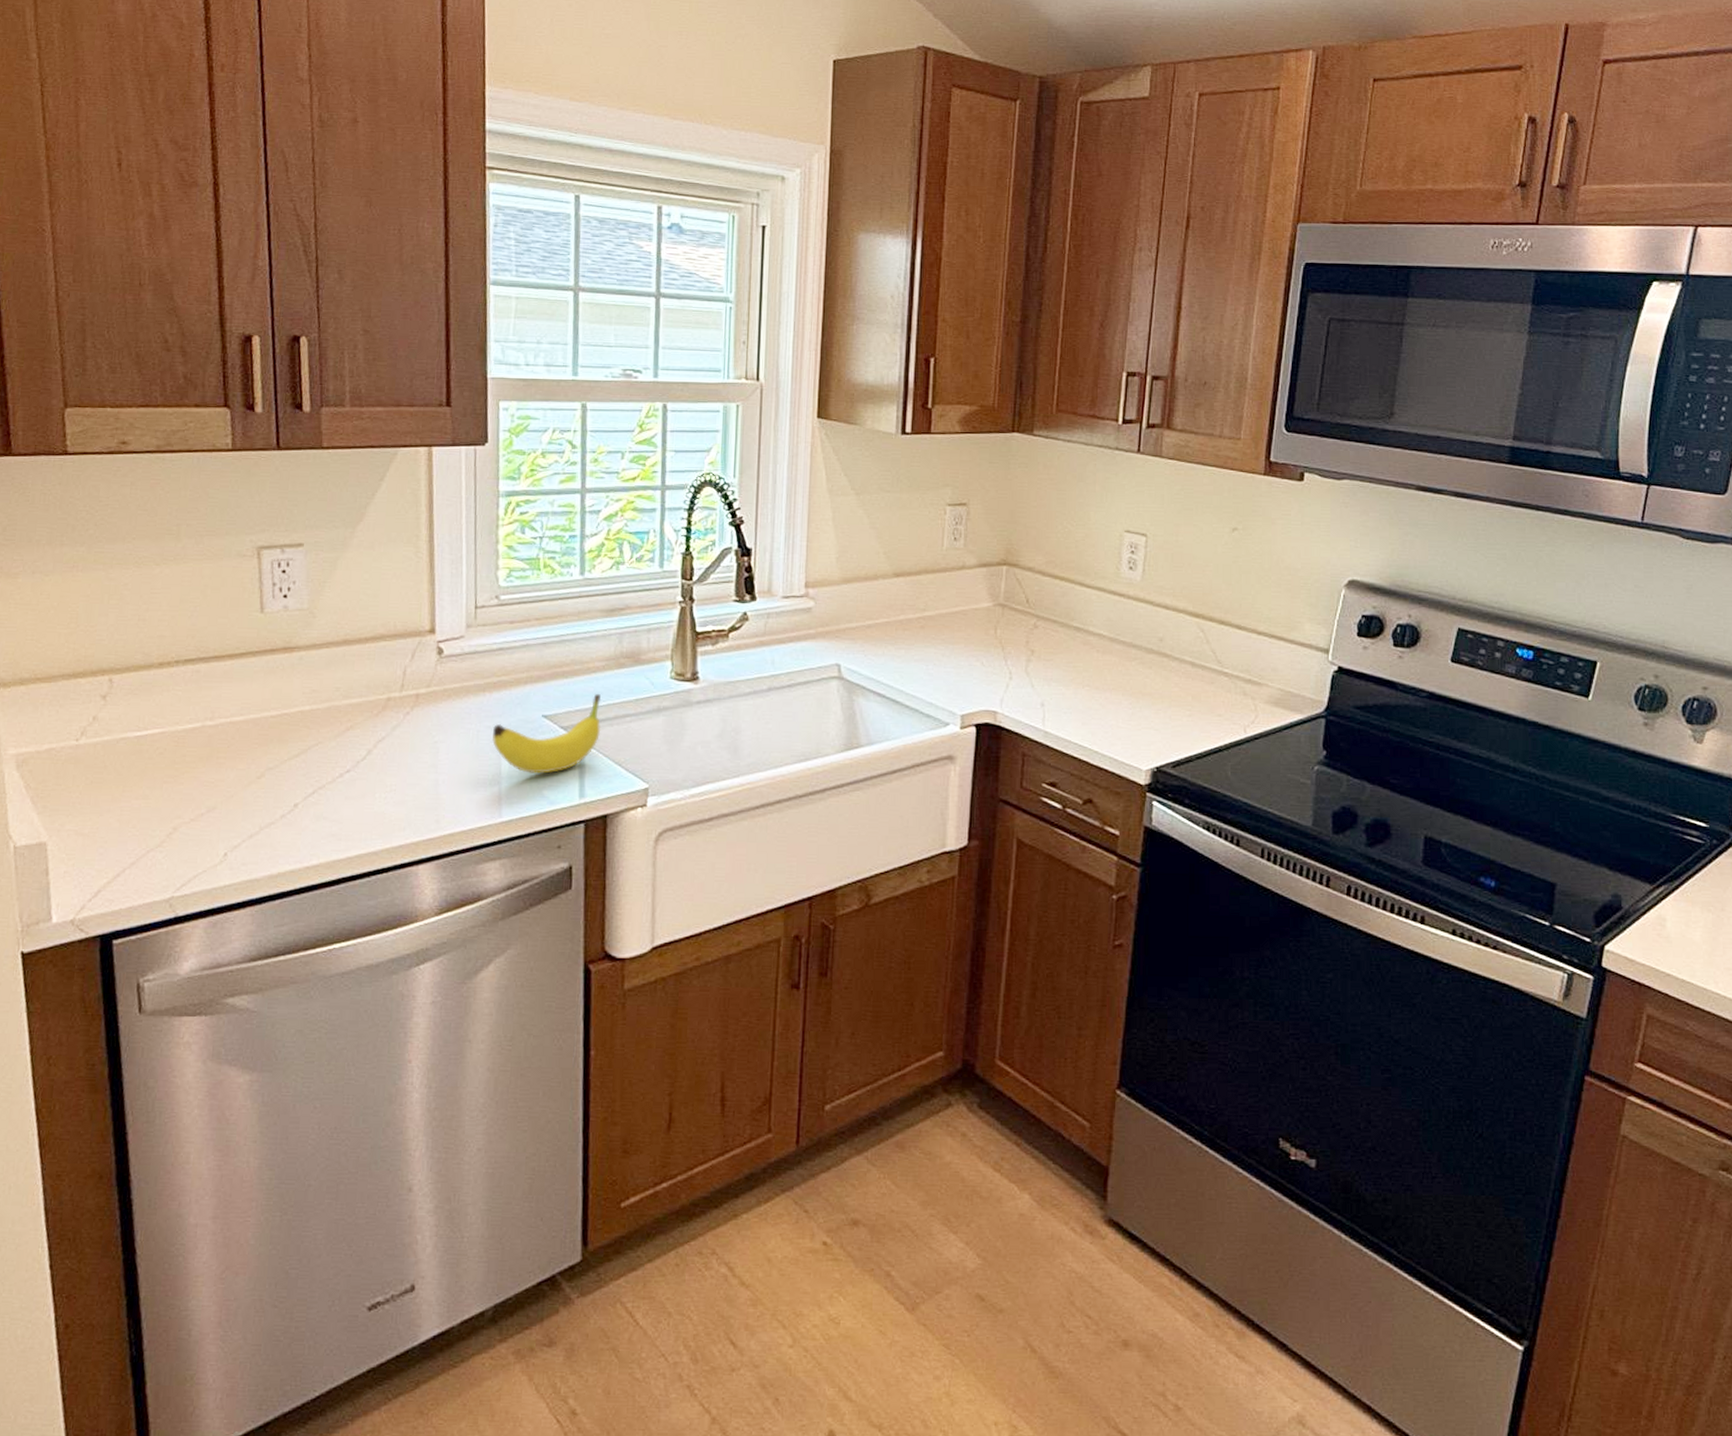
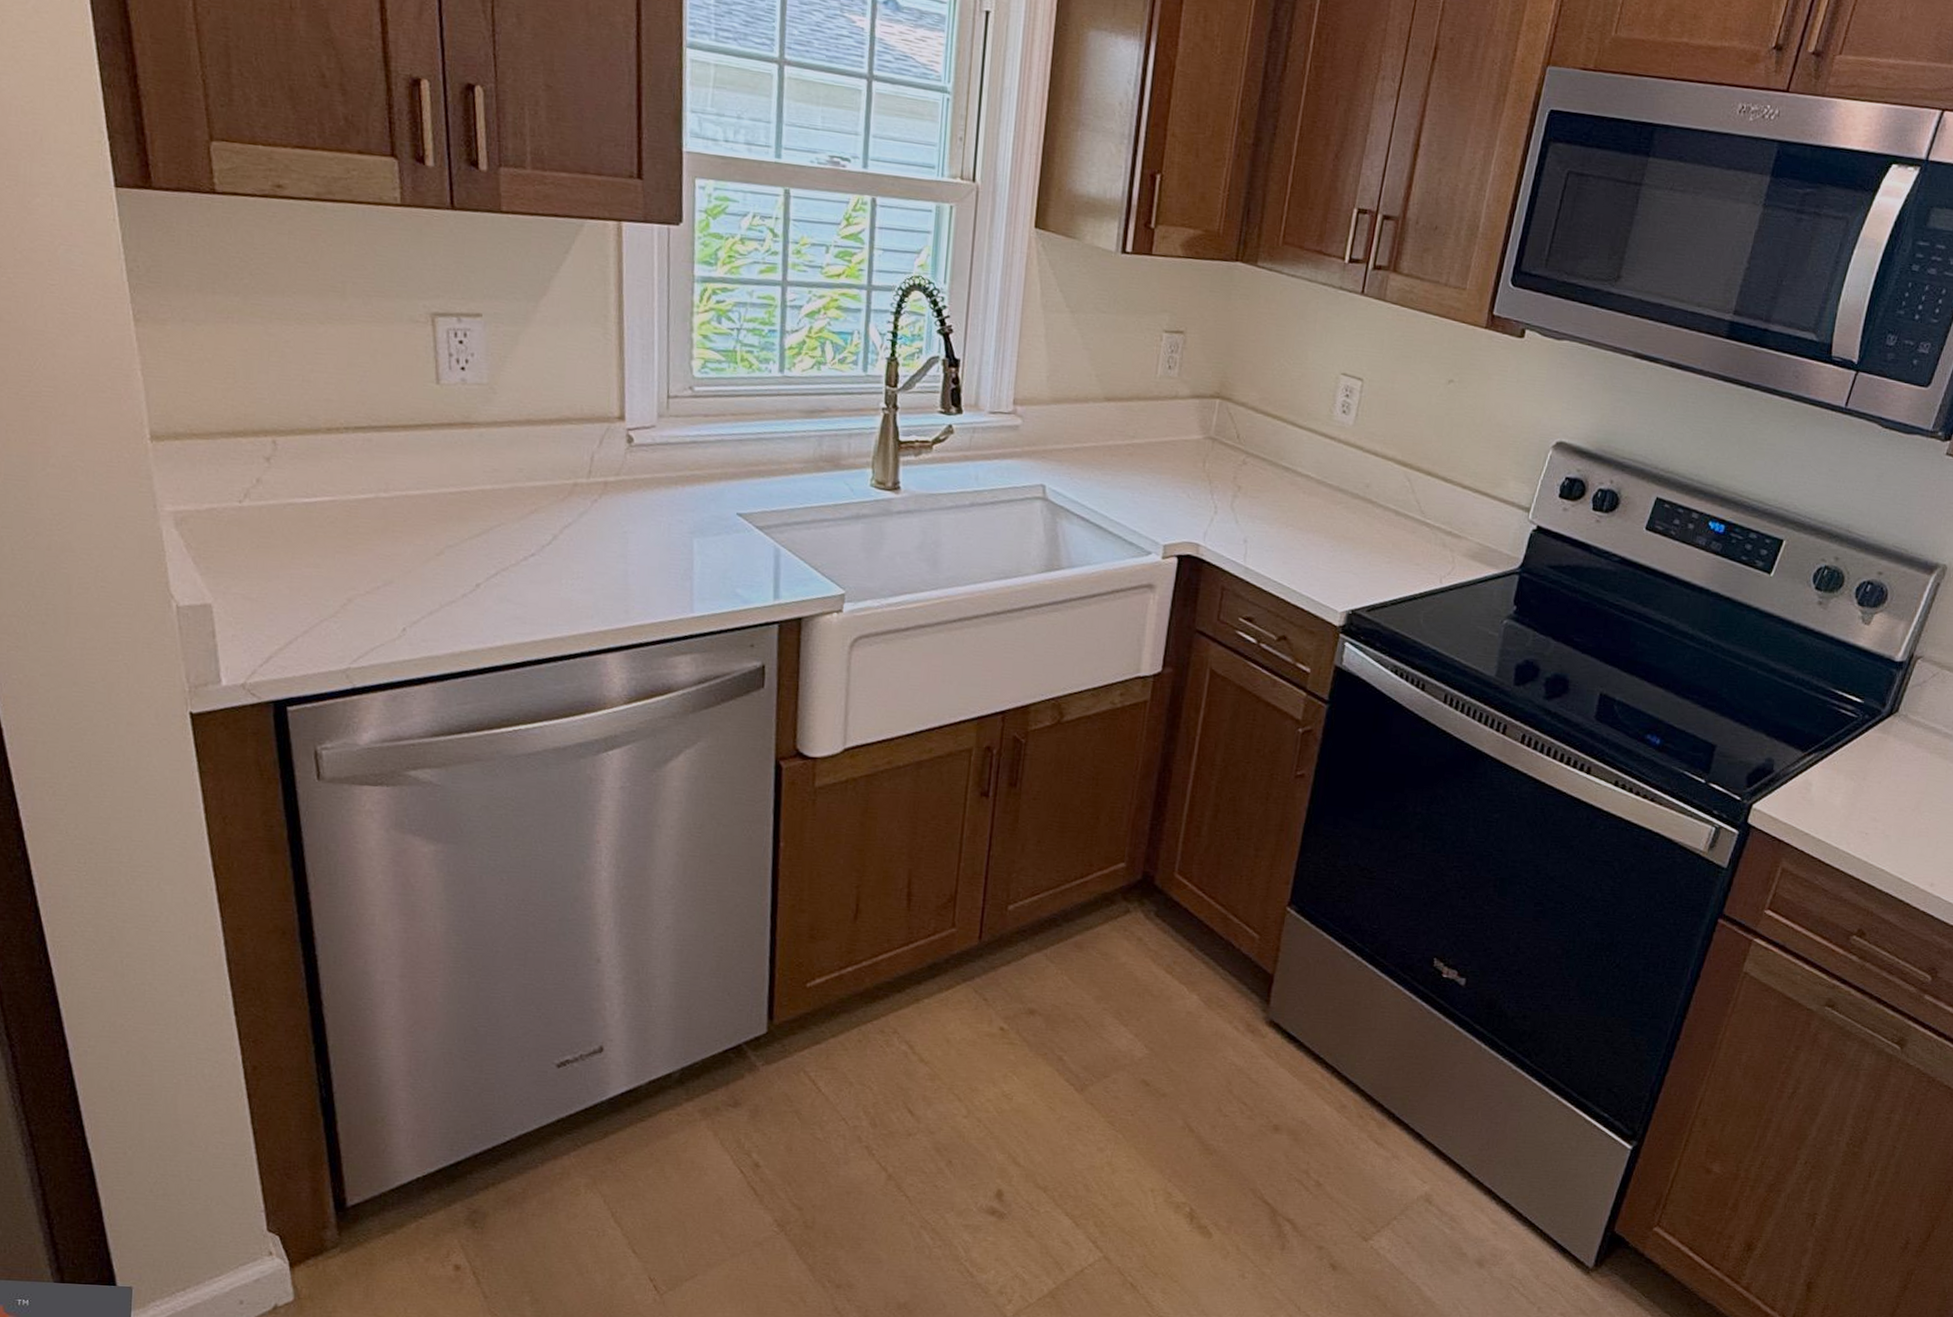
fruit: present [492,694,602,775] -> none [684,496,799,573]

